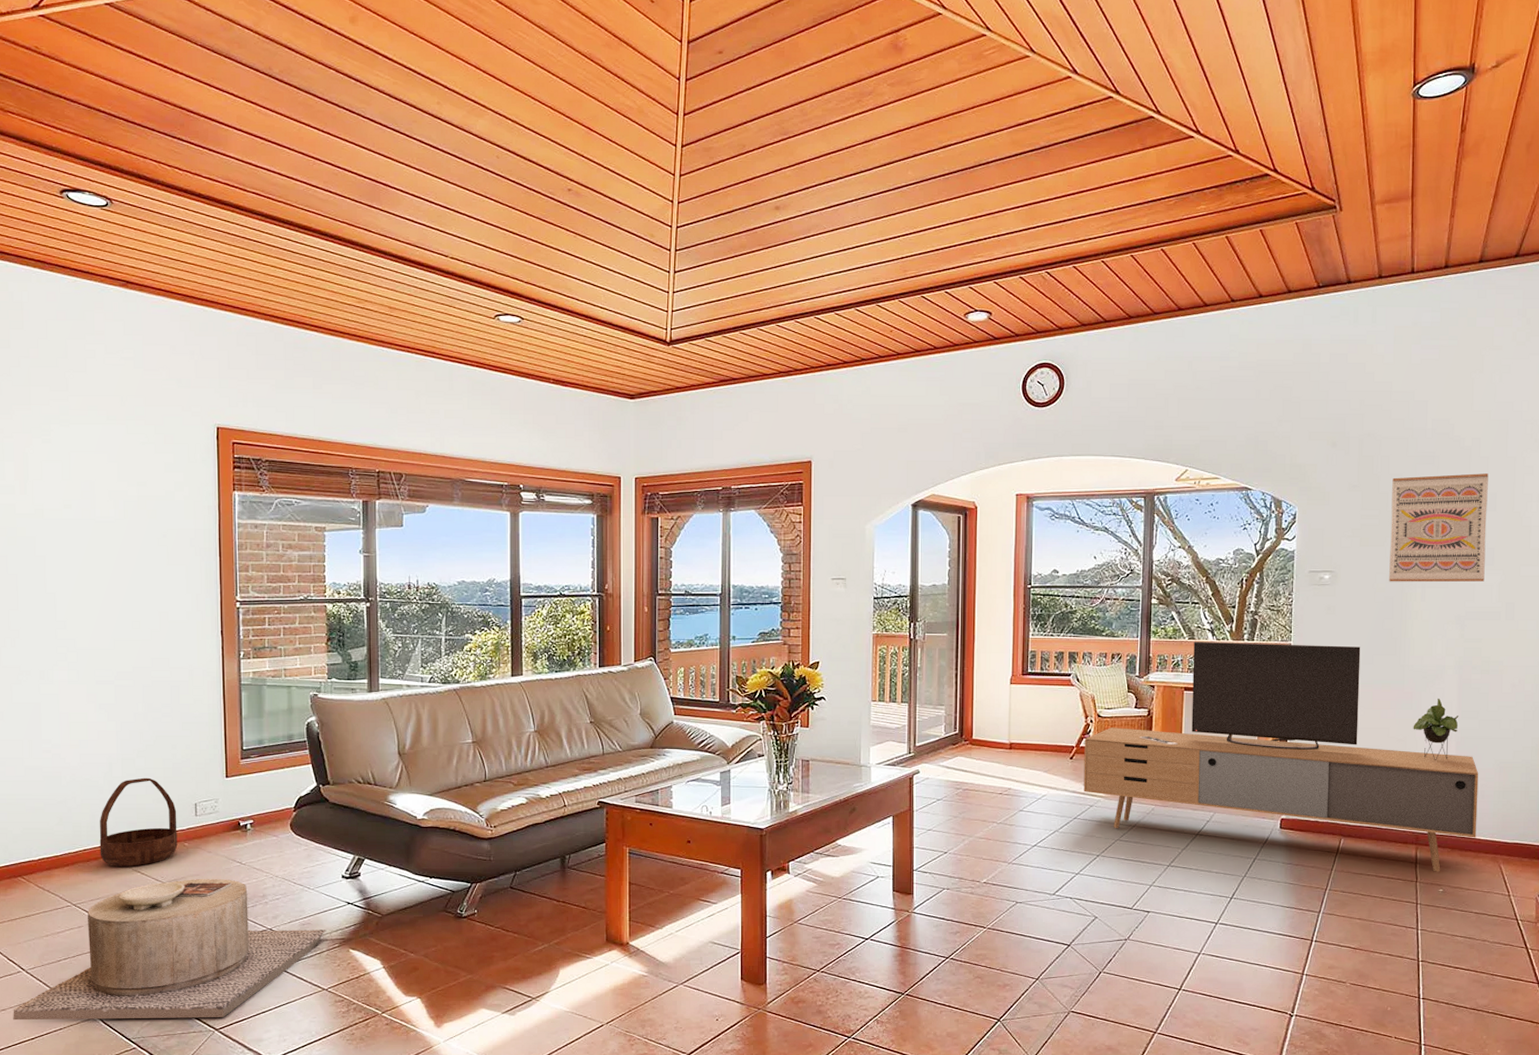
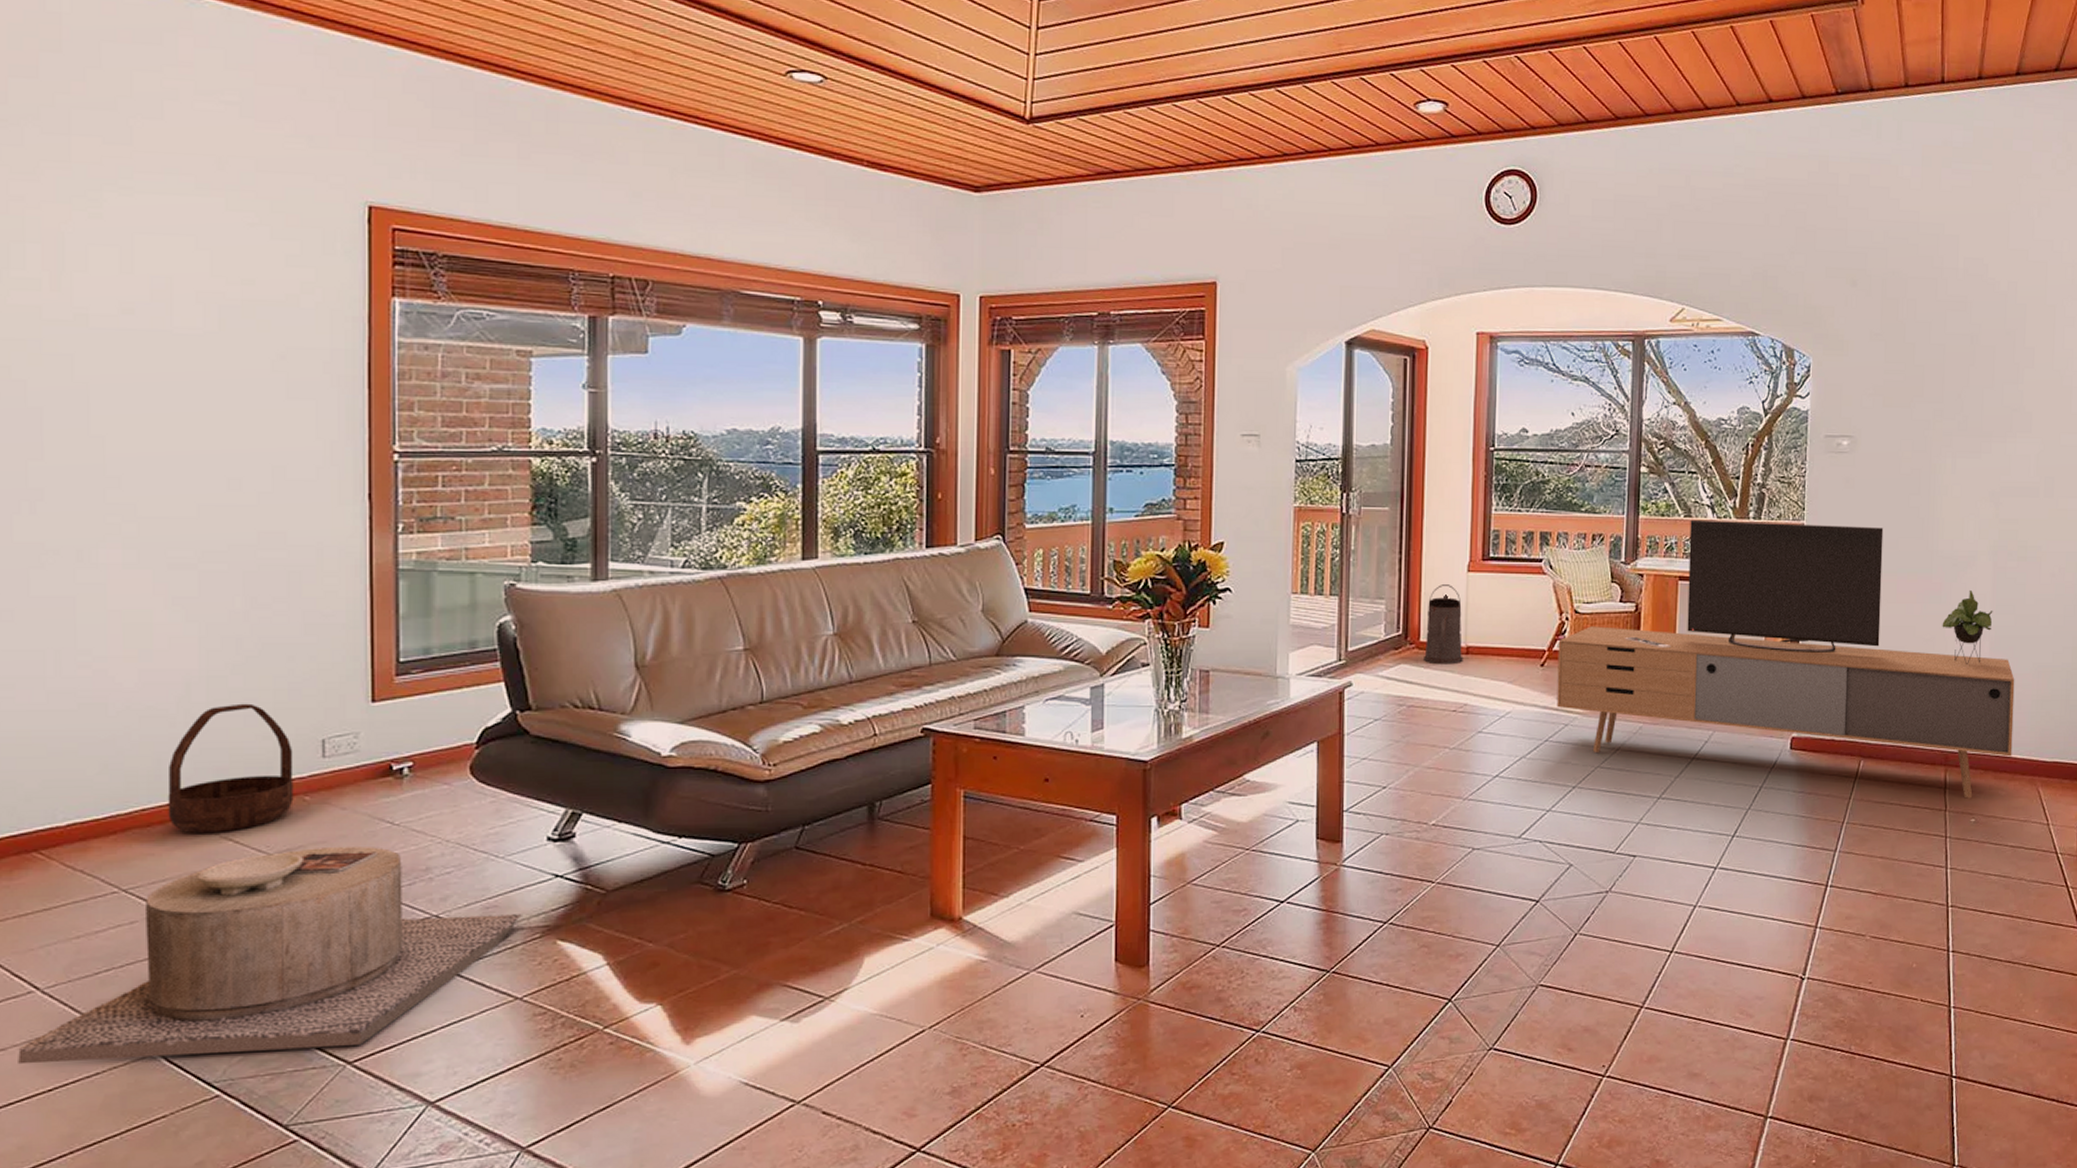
watering can: none [976,694,1008,757] -> present [1424,585,1463,665]
wall art: present [1389,473,1489,582] -> none [1915,323,2026,452]

